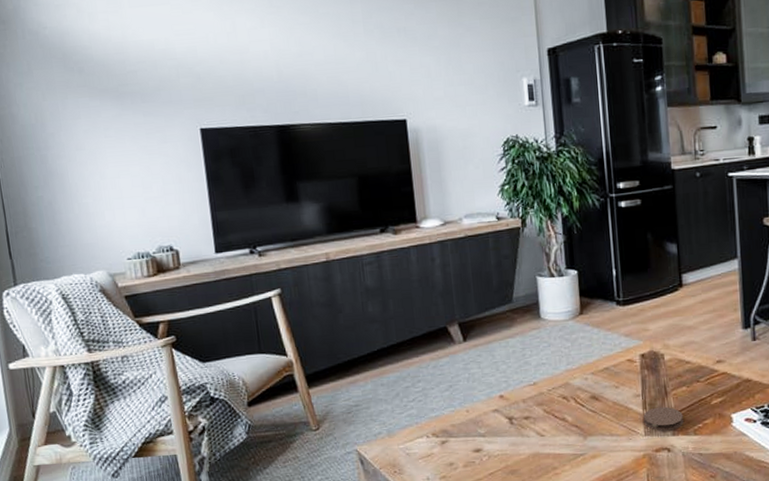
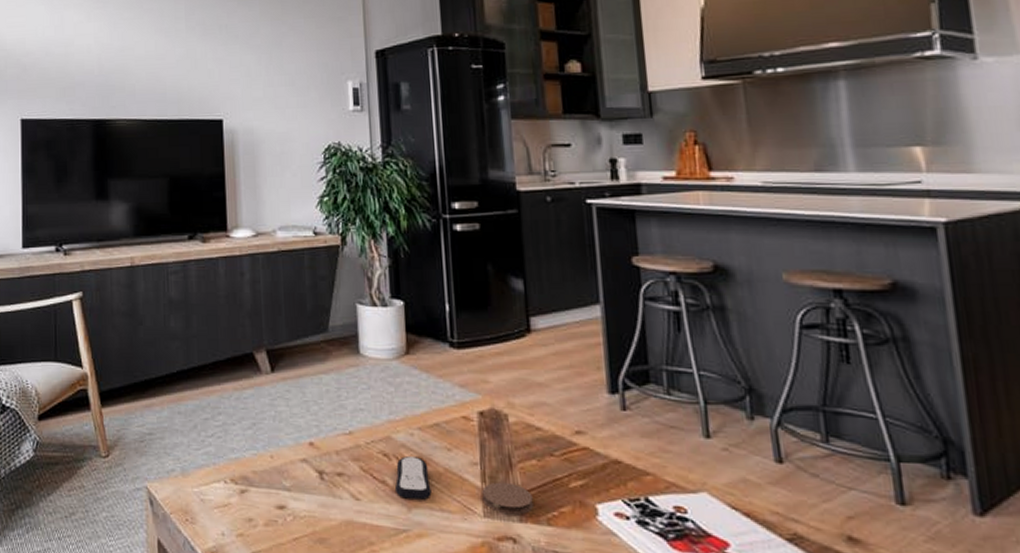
remote control: none [572,396,603,430] -> present [394,456,432,500]

